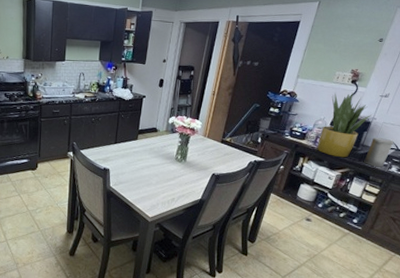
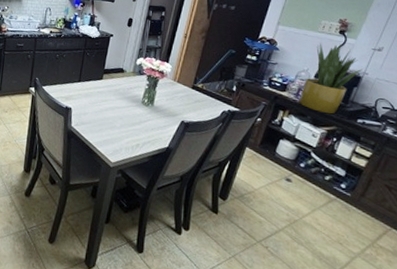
canister: present [363,137,393,168] -> none [352,93,388,129]

